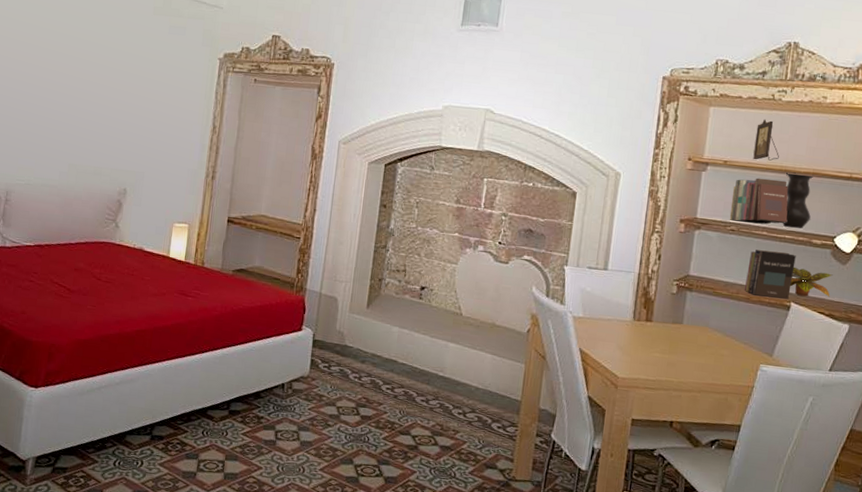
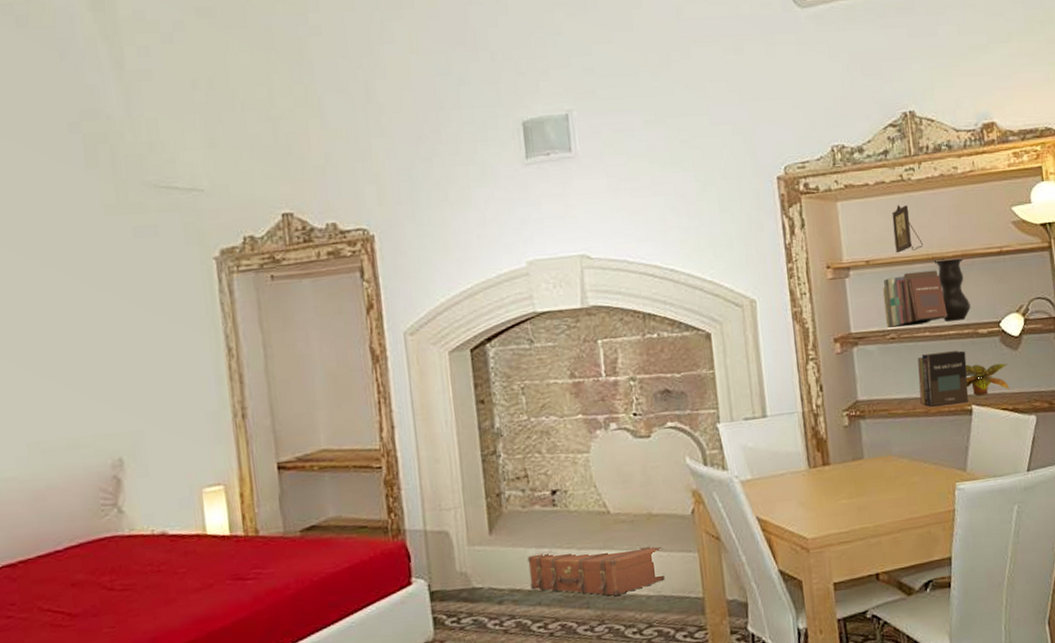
suitcase: none [388,332,497,381] -> present [527,546,665,597]

